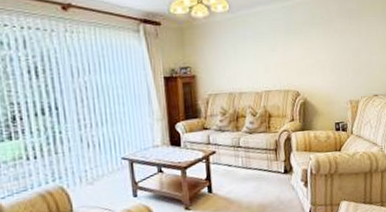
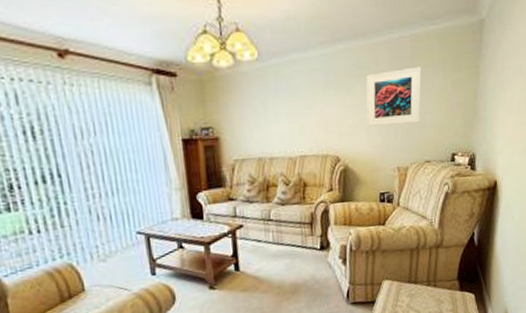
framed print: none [320,16,368,66] -> present [366,66,422,126]

